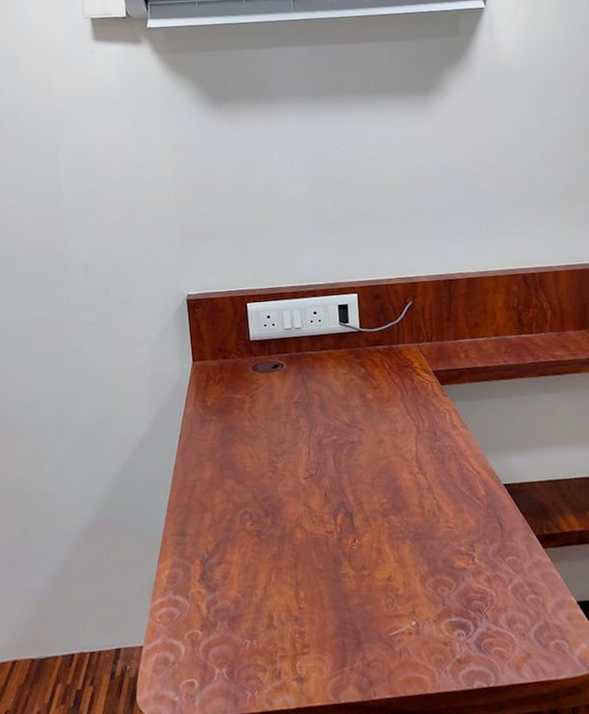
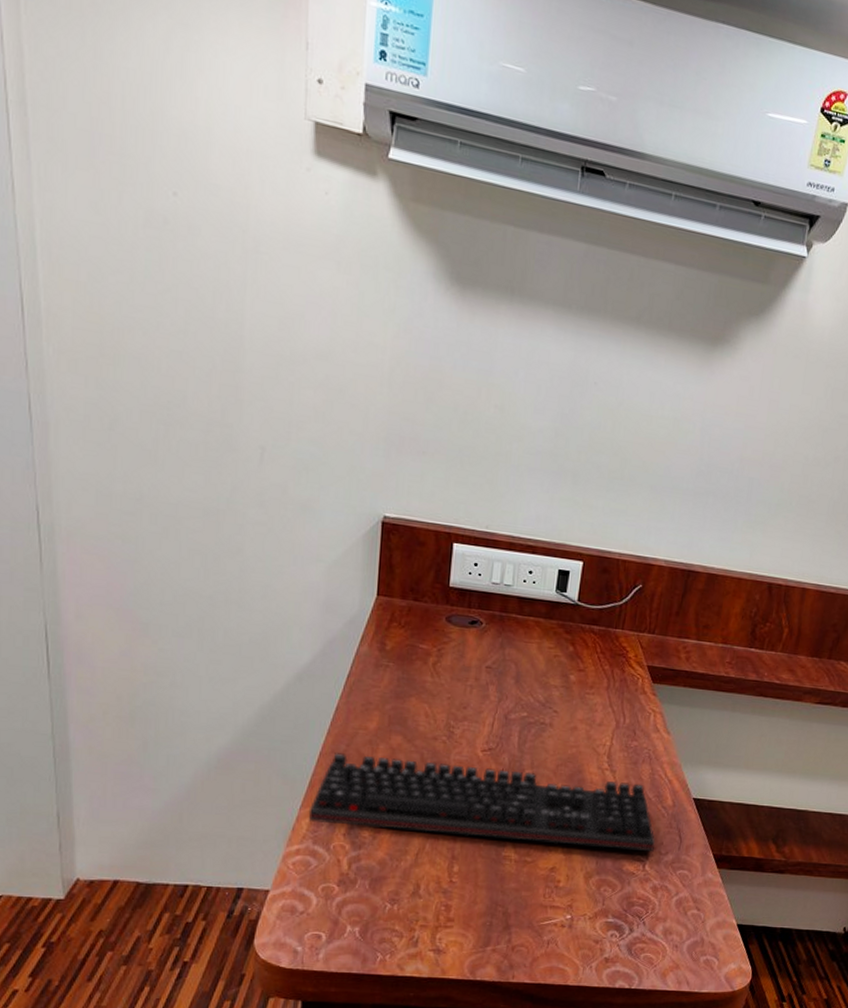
keyboard: none [165,480,479,574] -> present [308,753,656,852]

